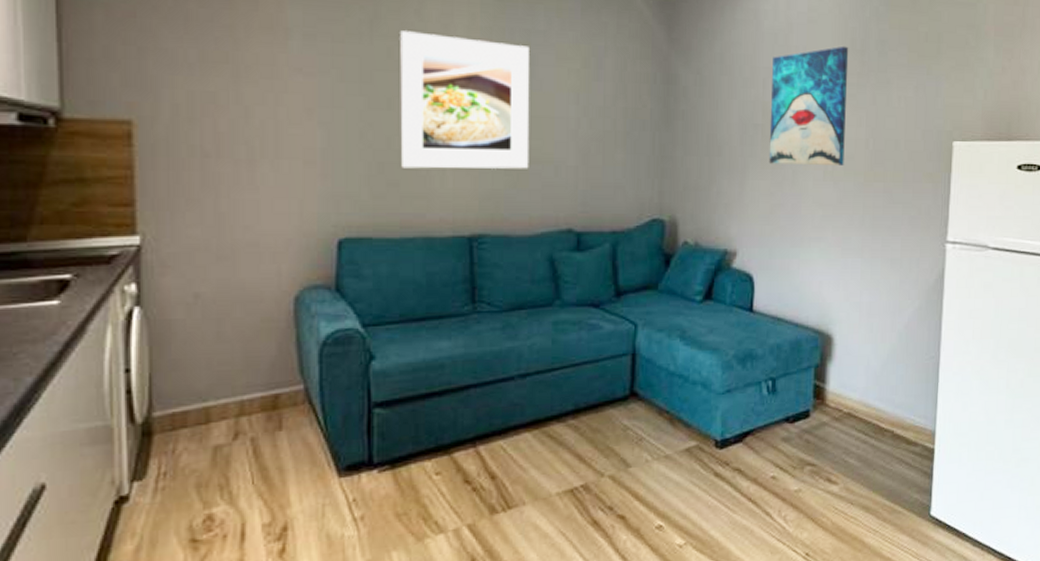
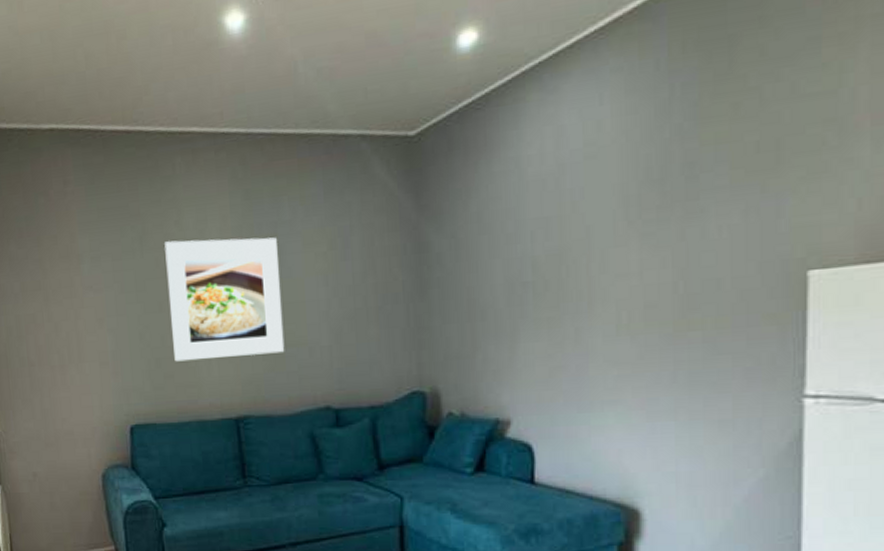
wall art: present [769,46,849,165] -> none [541,177,644,323]

